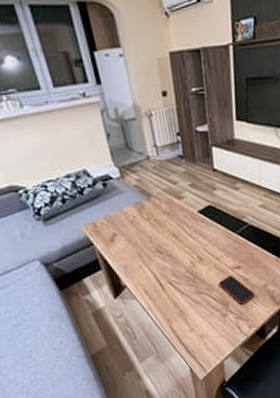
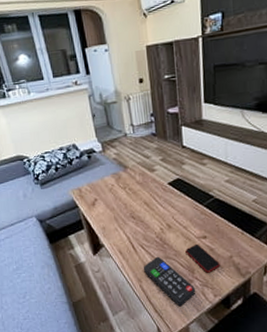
remote control: none [172,292,230,344] -> present [143,256,195,307]

